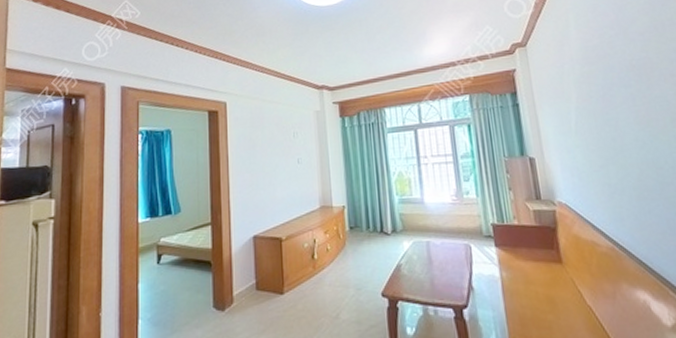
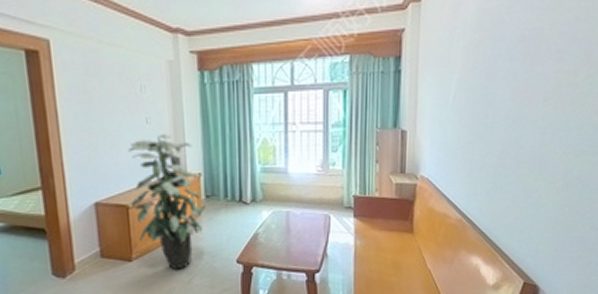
indoor plant: none [282,171,350,303] -> present [127,134,206,270]

